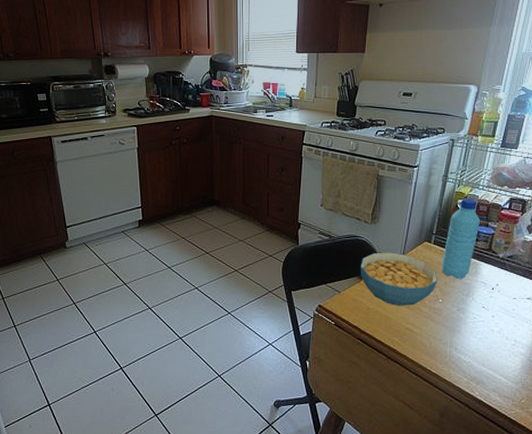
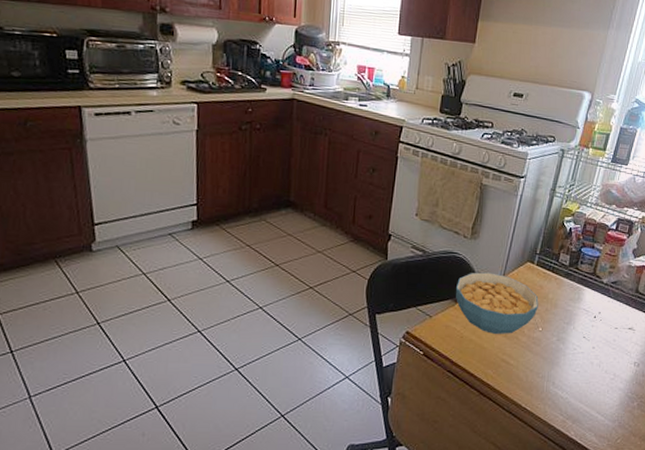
water bottle: present [442,198,480,279] -> none [544,216,586,306]

